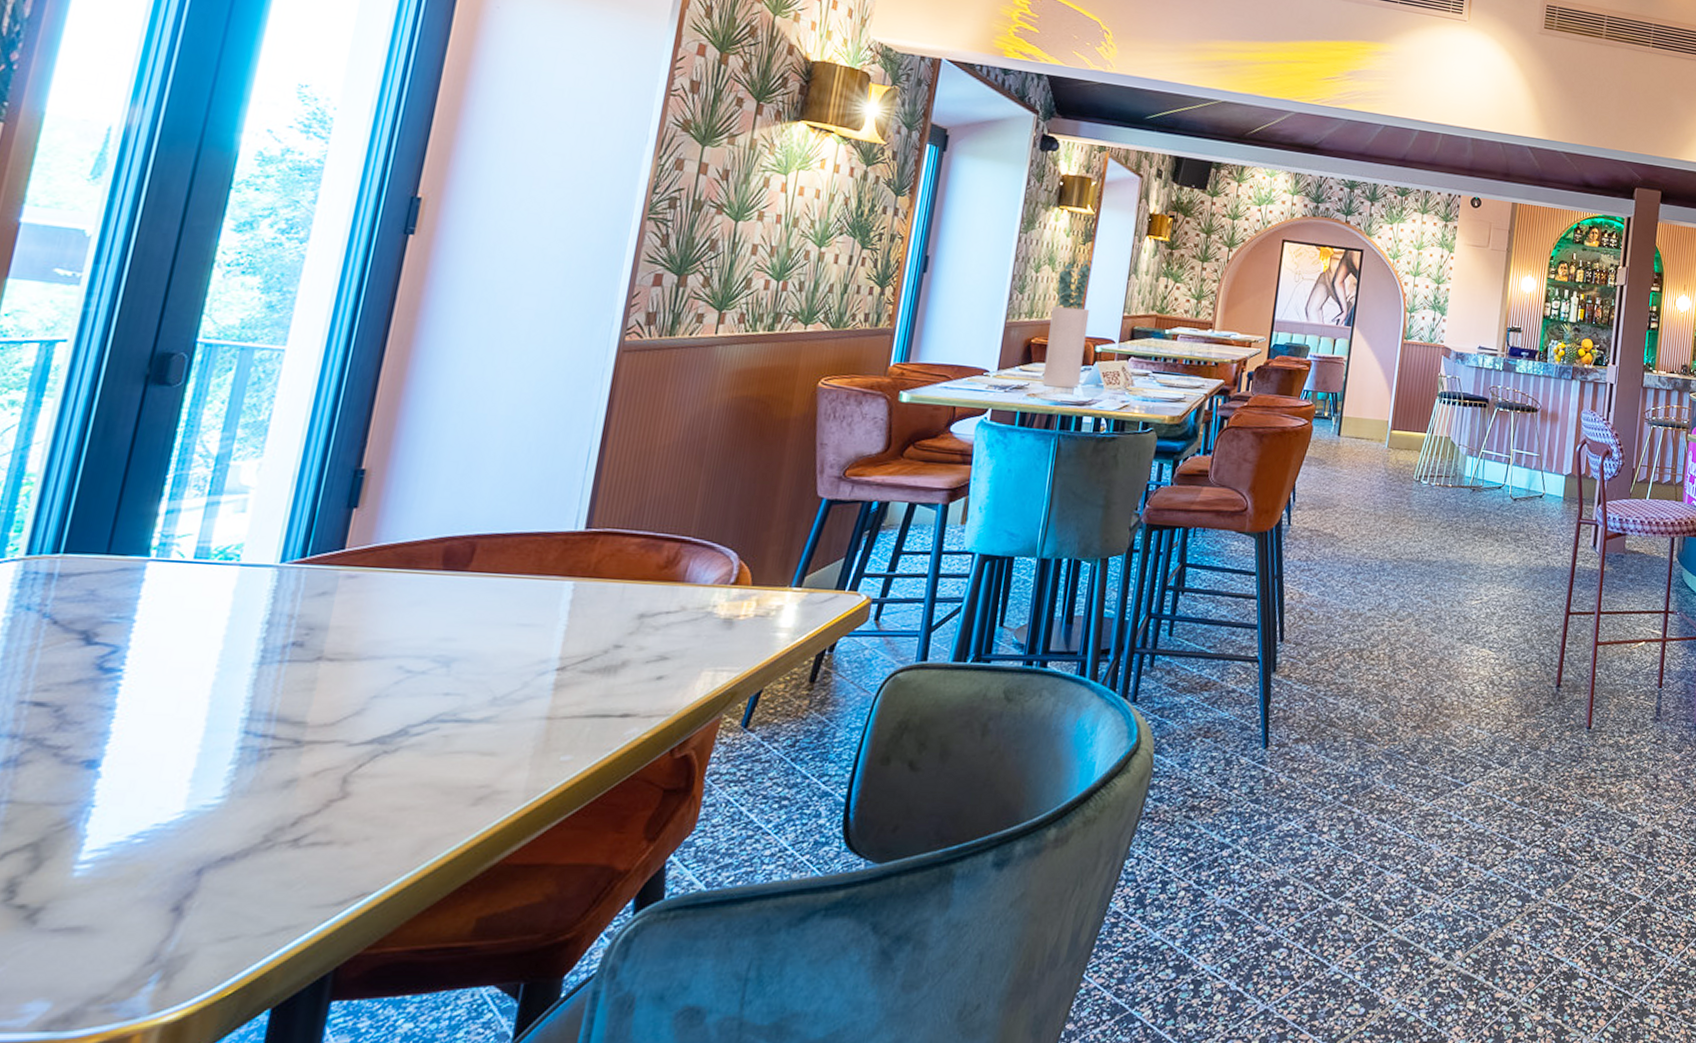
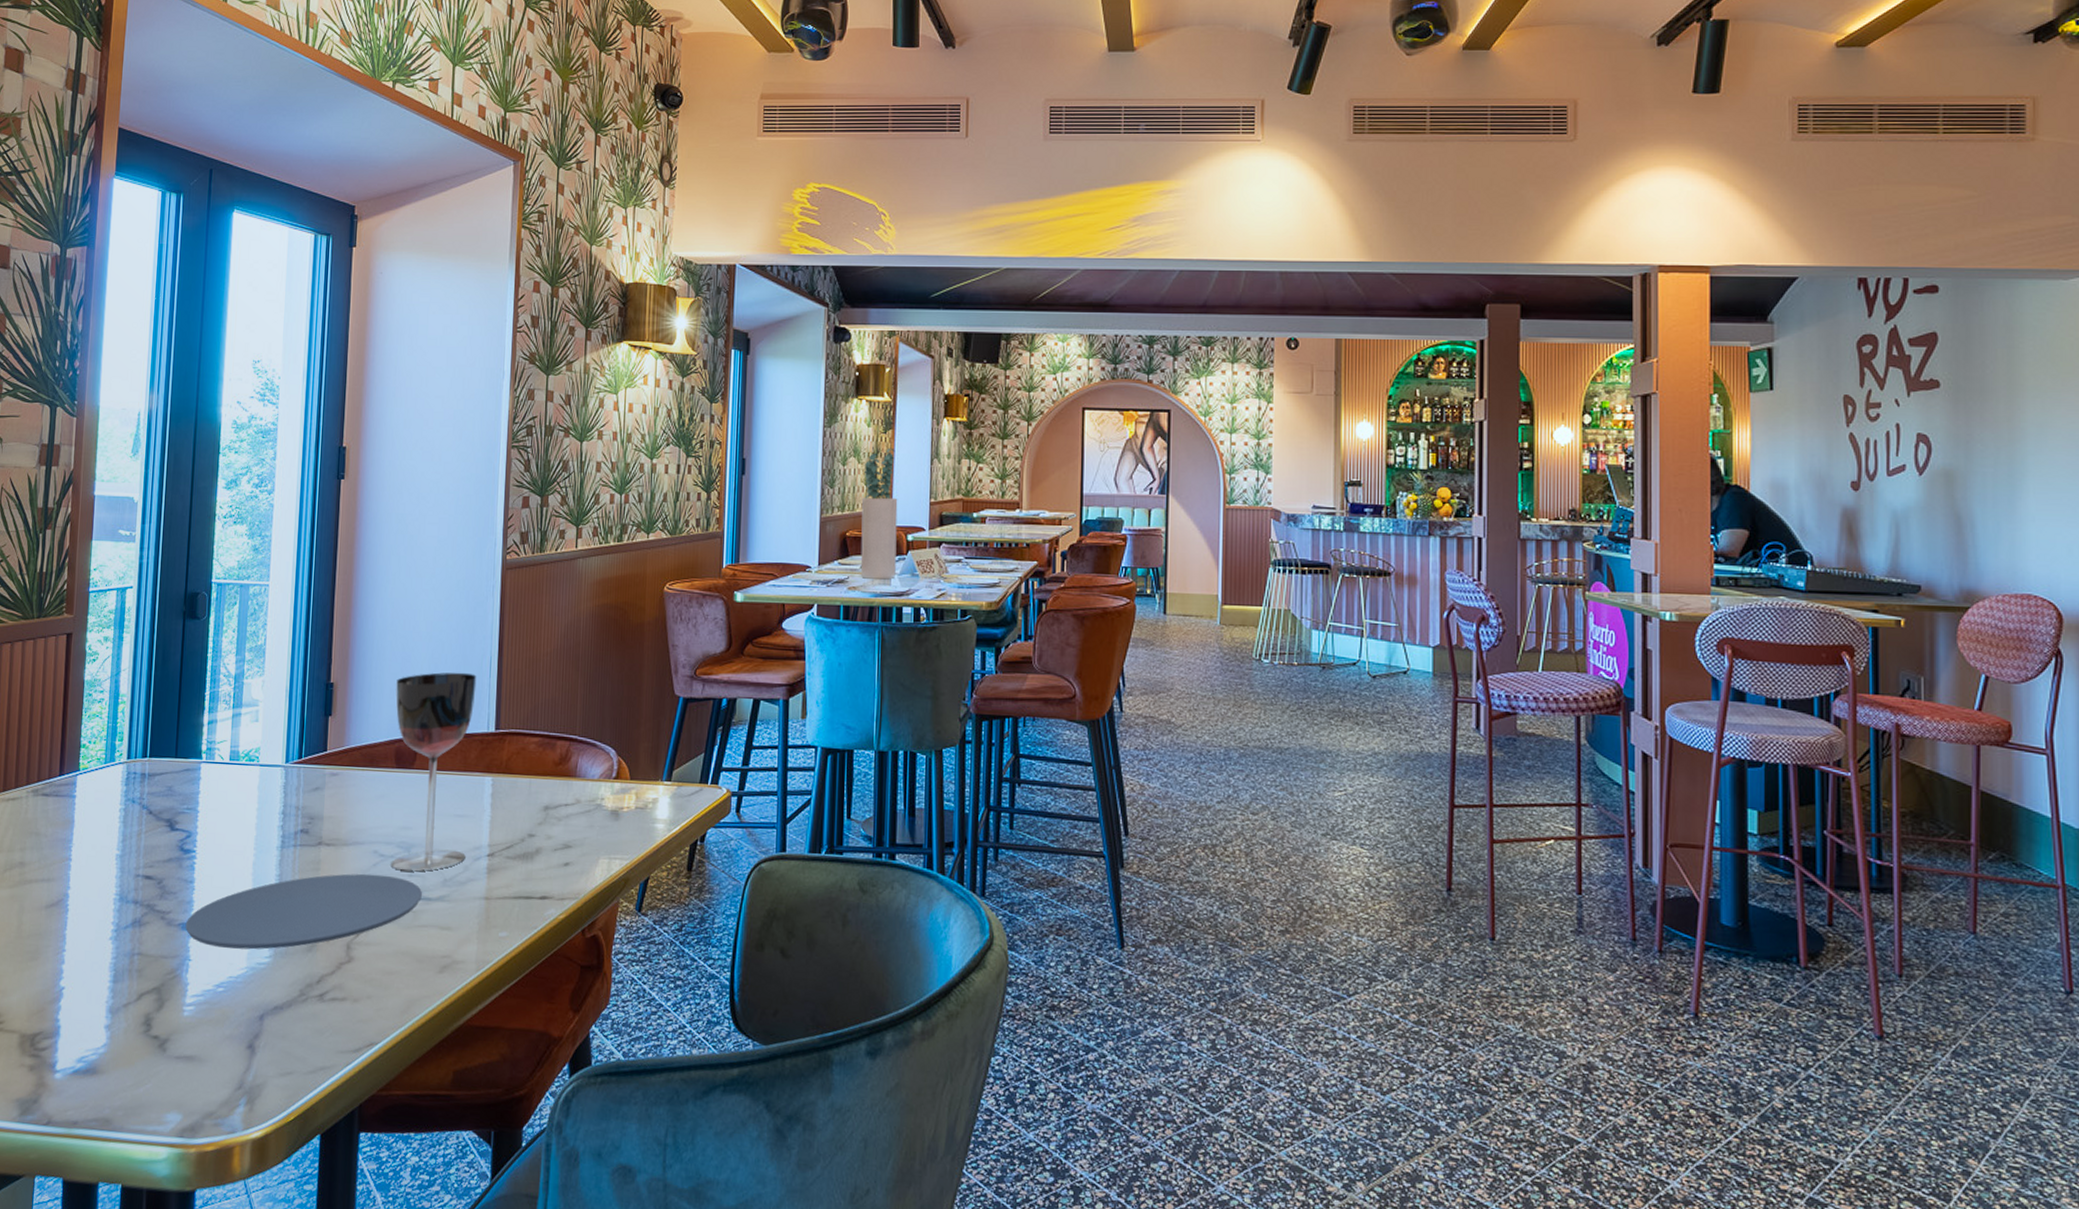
plate: none [91,693,461,790] -> present [185,873,422,950]
wineglass: none [420,462,569,690] -> present [391,672,477,871]

